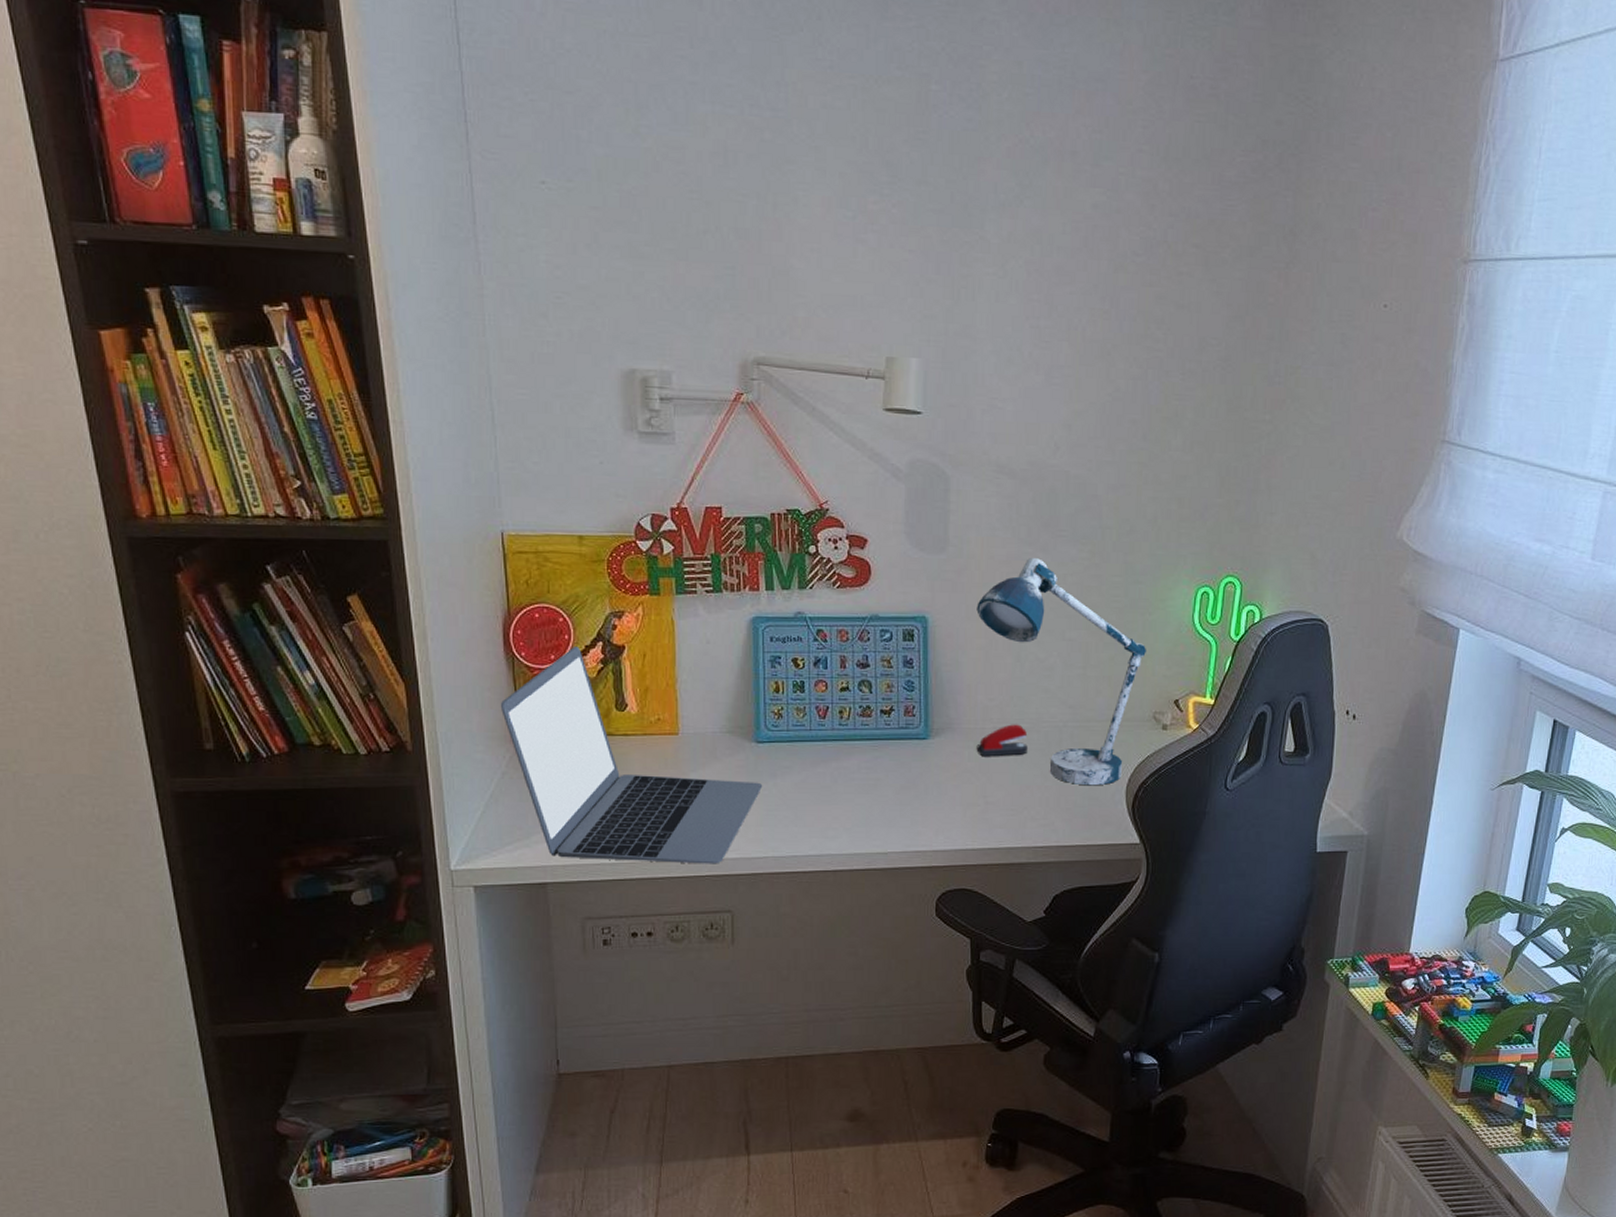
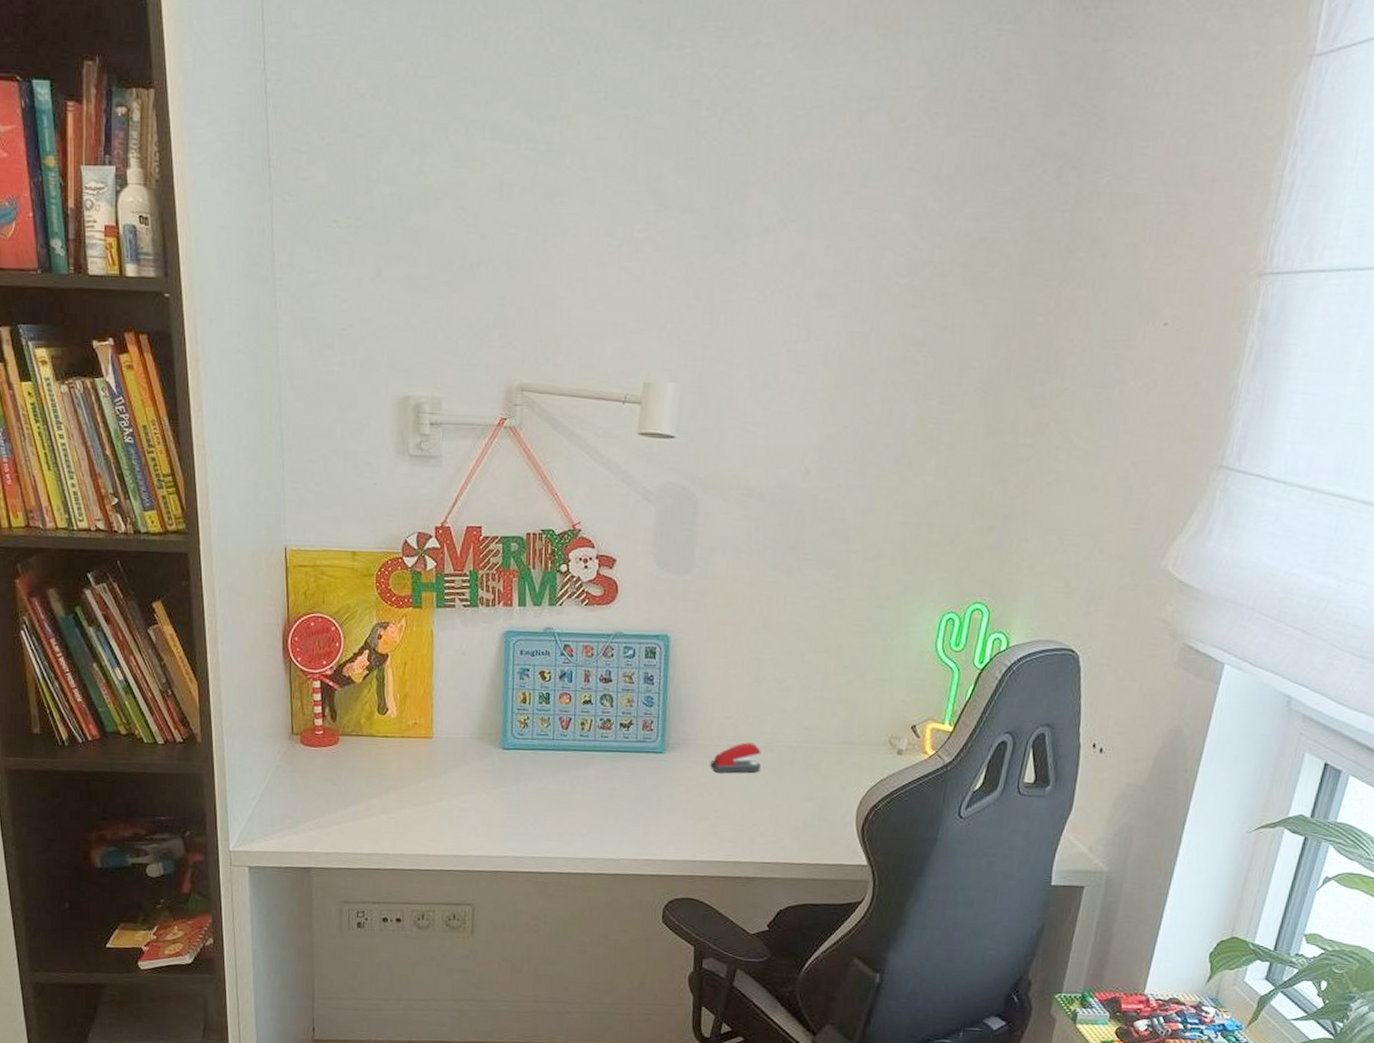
laptop: present [500,645,763,864] -> none [277,653,507,860]
desk lamp: present [976,558,1146,786] -> none [718,581,886,807]

